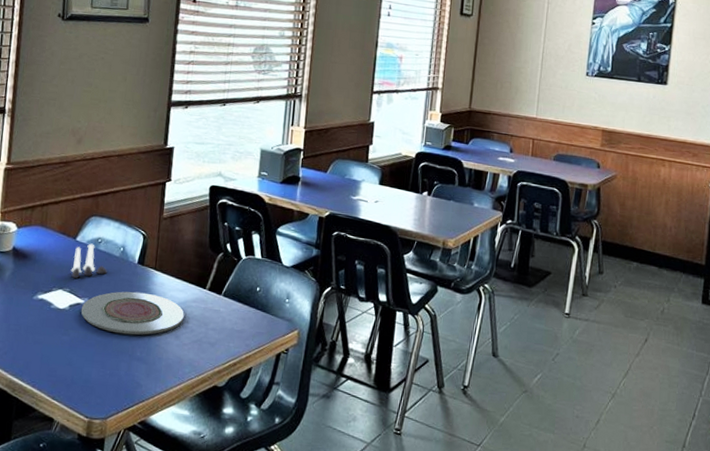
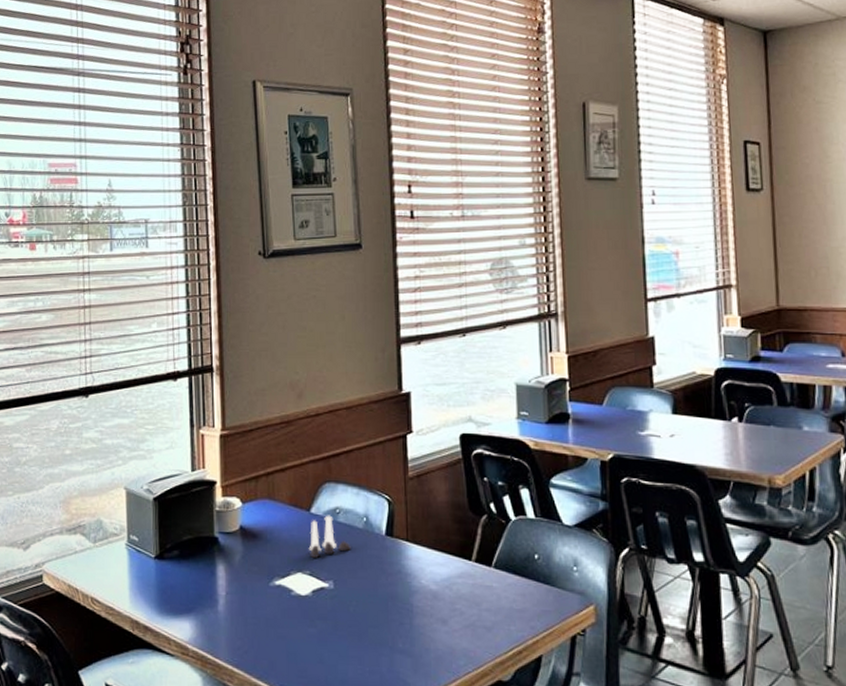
plate: present [80,291,185,335] -> none [326,569,450,623]

